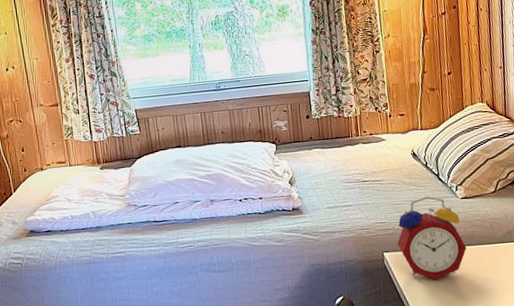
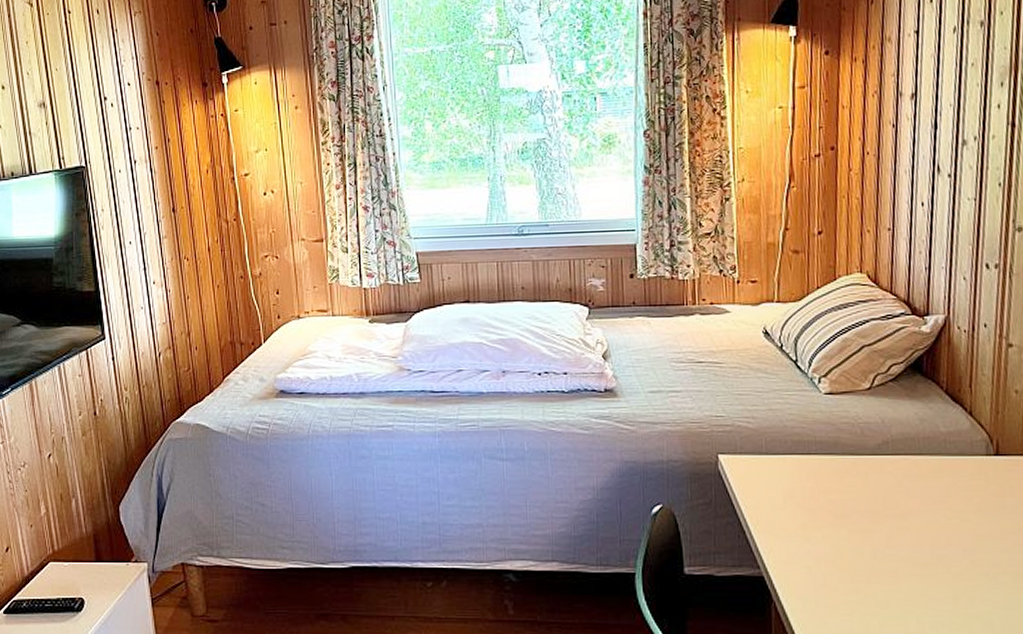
alarm clock: present [396,196,467,280] -> none [736,388,828,494]

